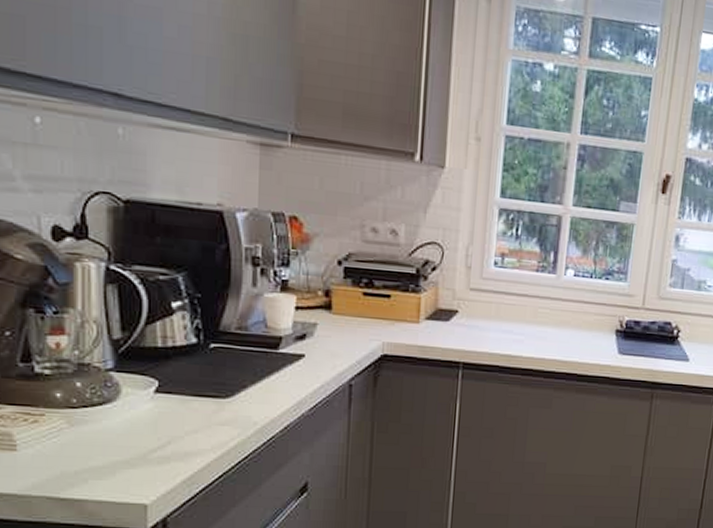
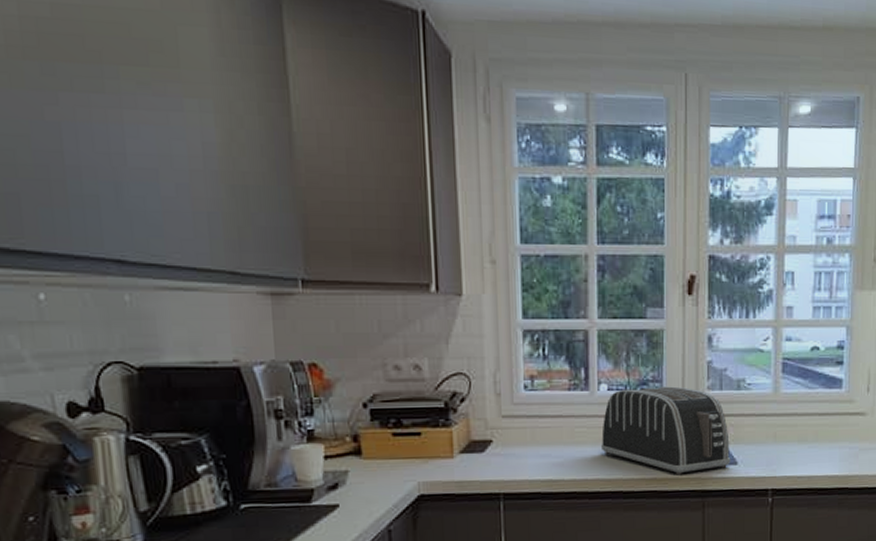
toaster: none [561,276,684,365] -> present [600,386,731,475]

